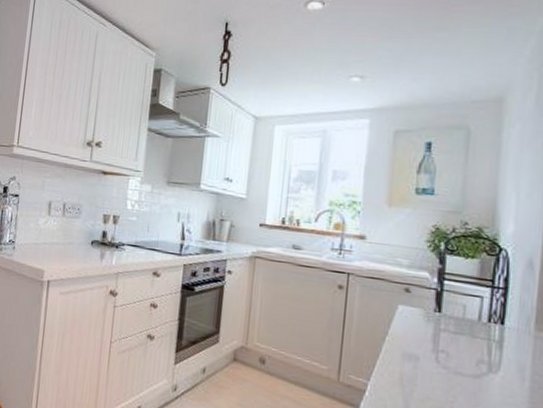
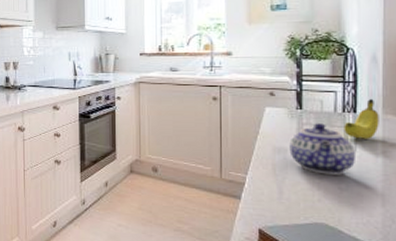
teapot: none [421,331,499,396] -> present [289,123,355,175]
fruit: none [487,311,531,358] -> present [344,99,379,139]

